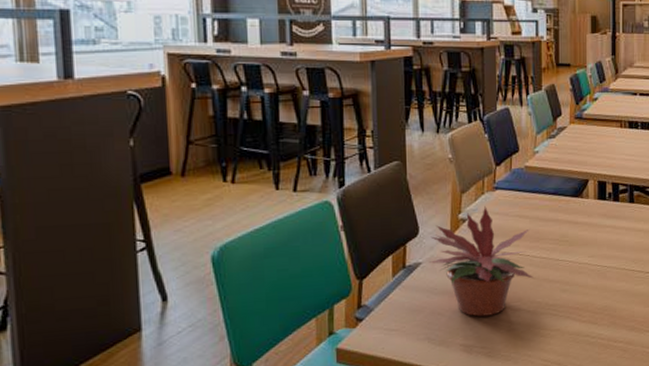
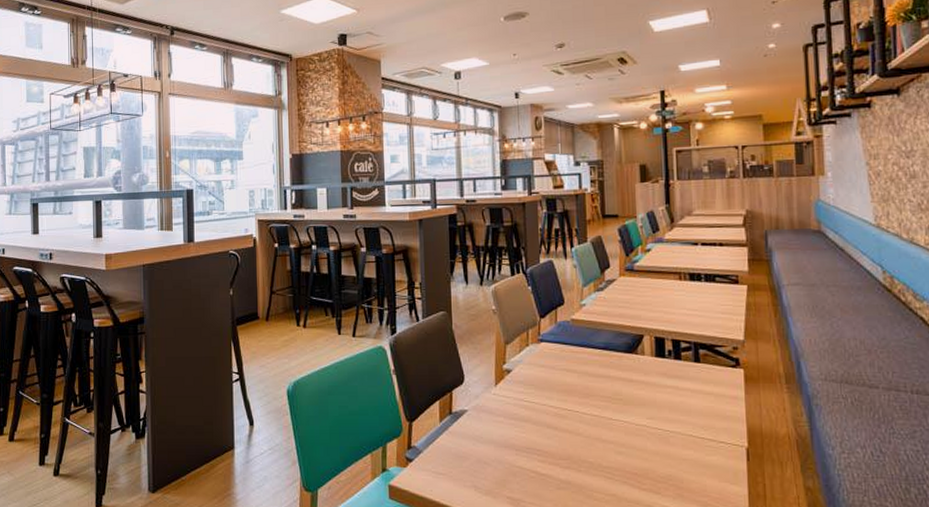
potted plant: present [430,205,535,317] -> none [475,357,585,471]

